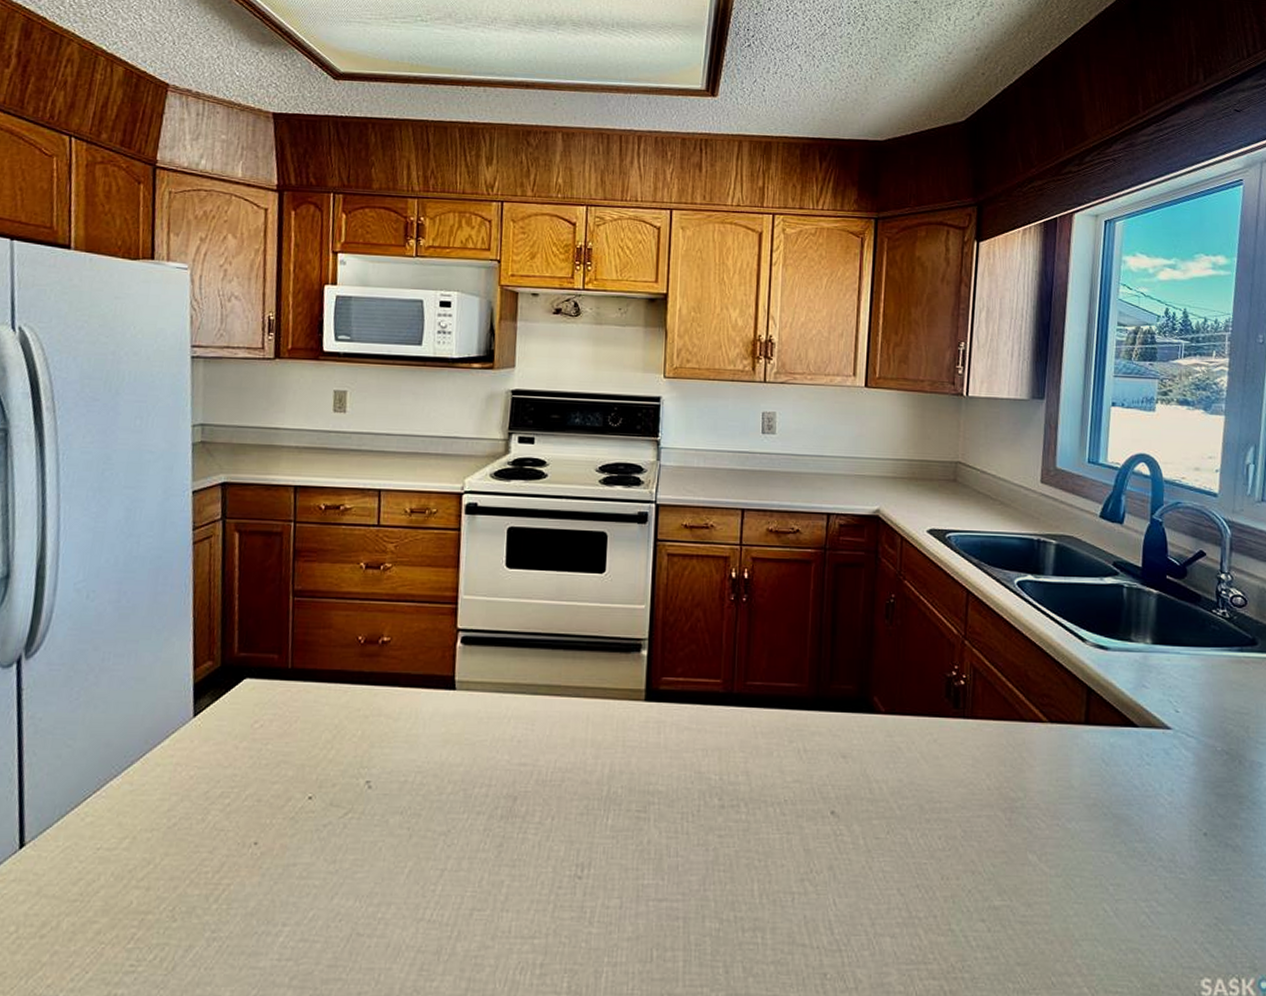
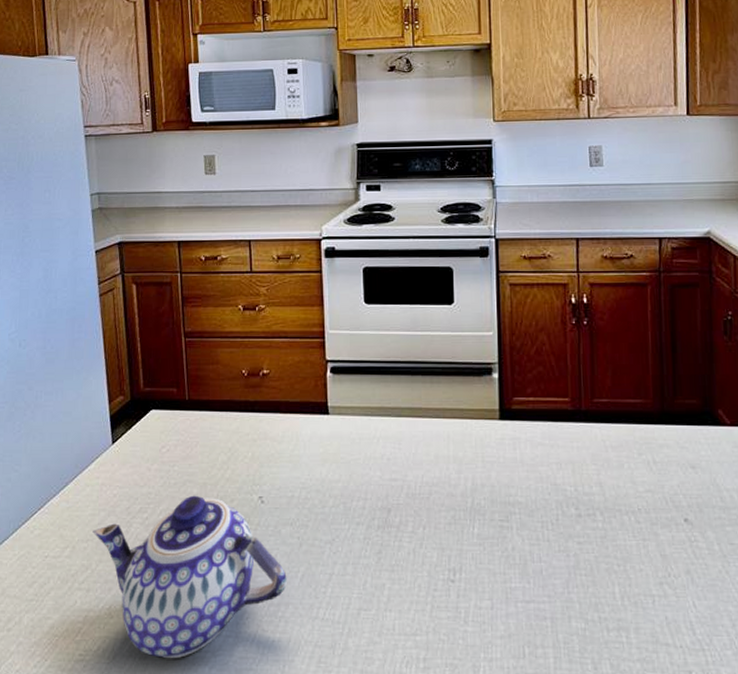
teapot: none [160,778,391,969] -> present [93,495,287,659]

